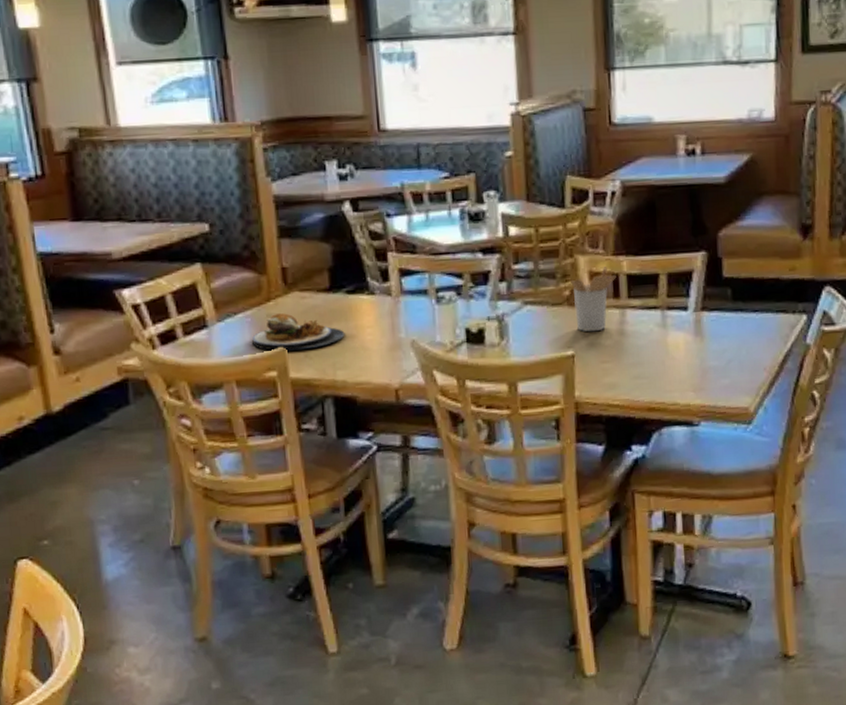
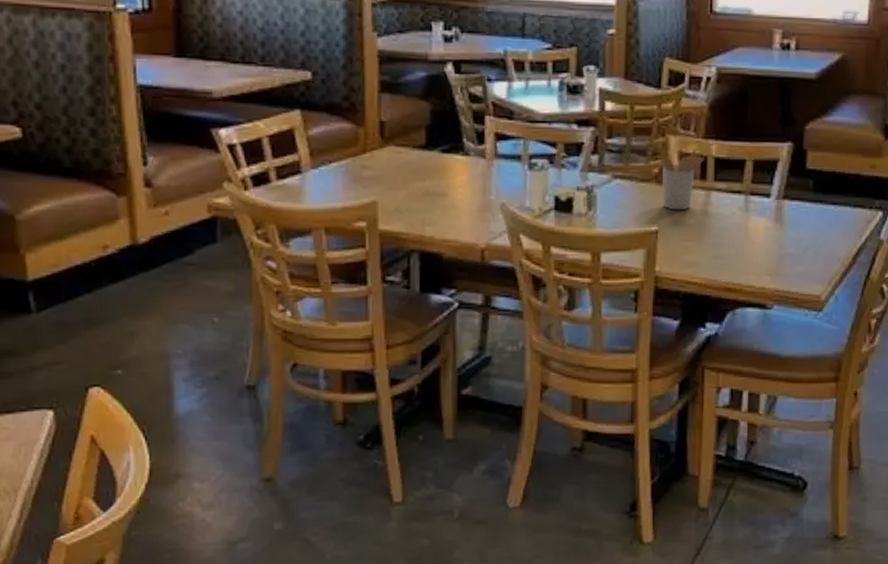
plate: present [252,312,345,351] -> none [345,165,437,203]

